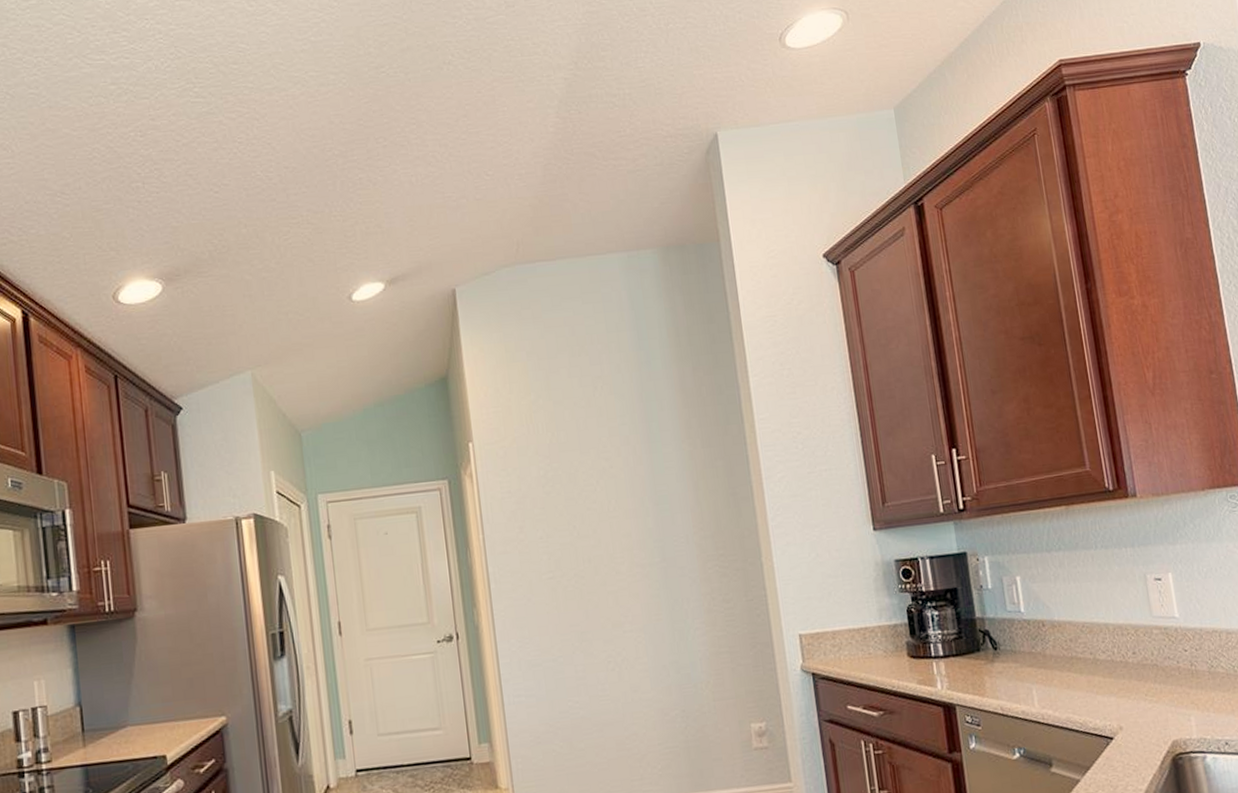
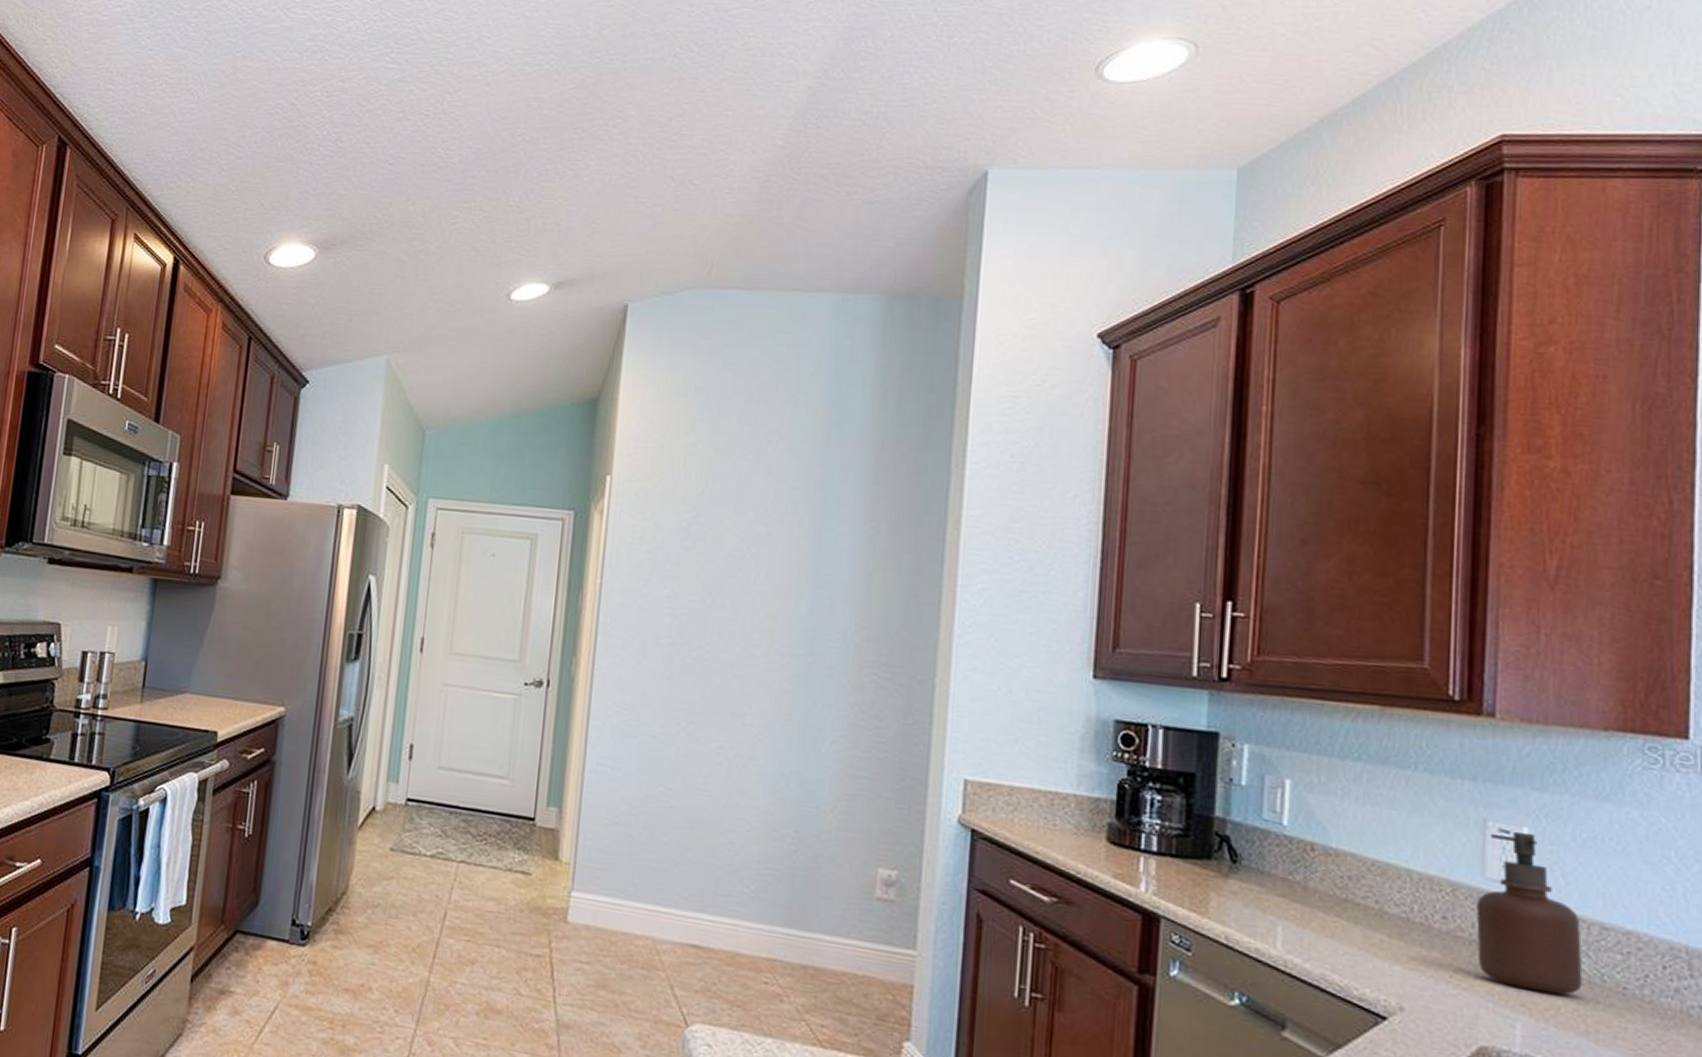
soap dispenser: none [1149,576,1224,691] -> present [1476,831,1583,995]

